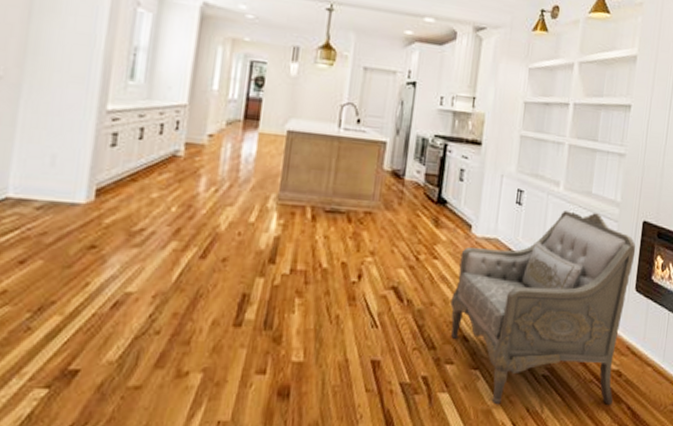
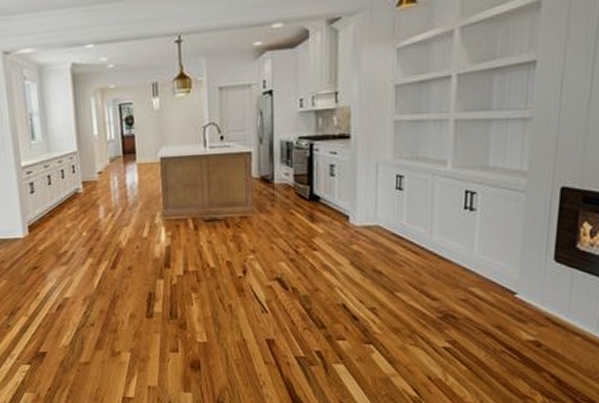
armchair: present [450,211,636,405] -> none [336,186,553,373]

